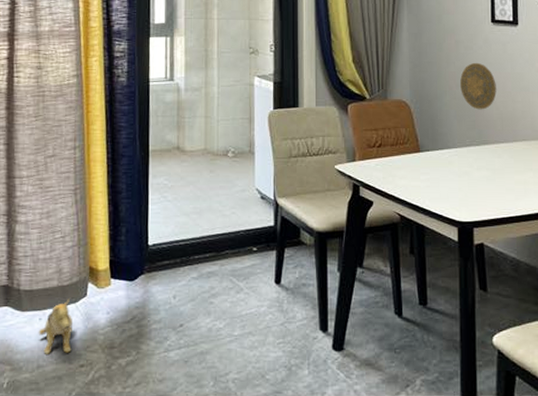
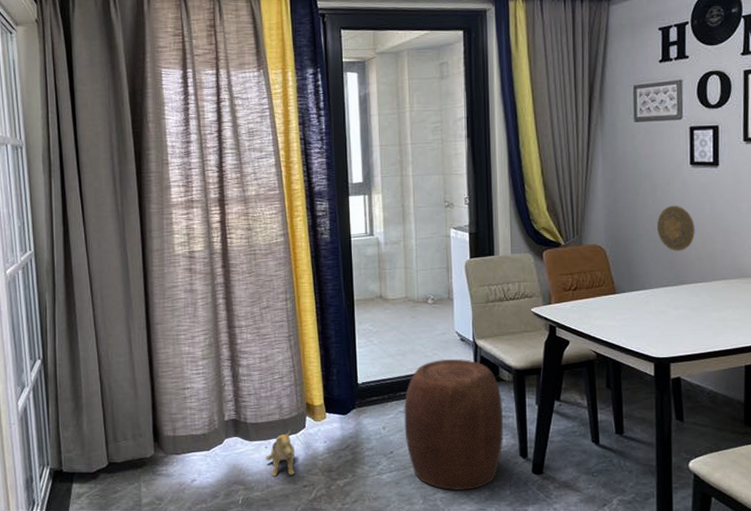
stool: none [197,218,303,370] -> present [404,359,503,490]

